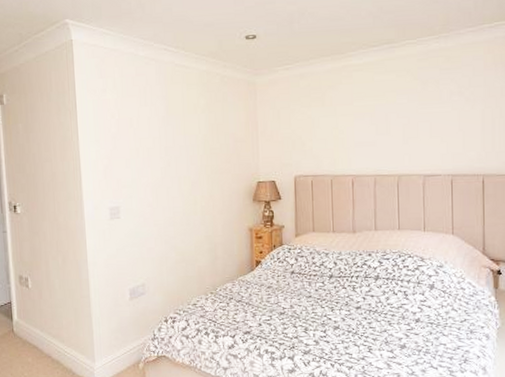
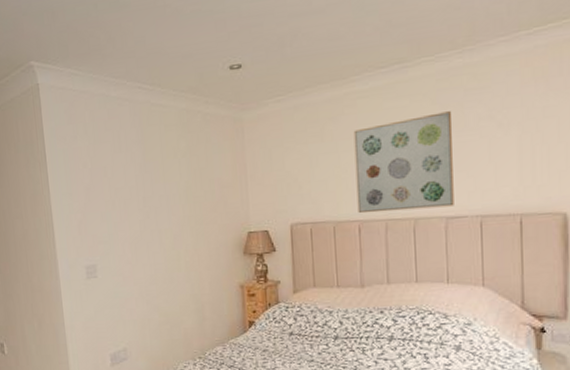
wall art: none [349,86,430,169] -> present [353,111,454,214]

